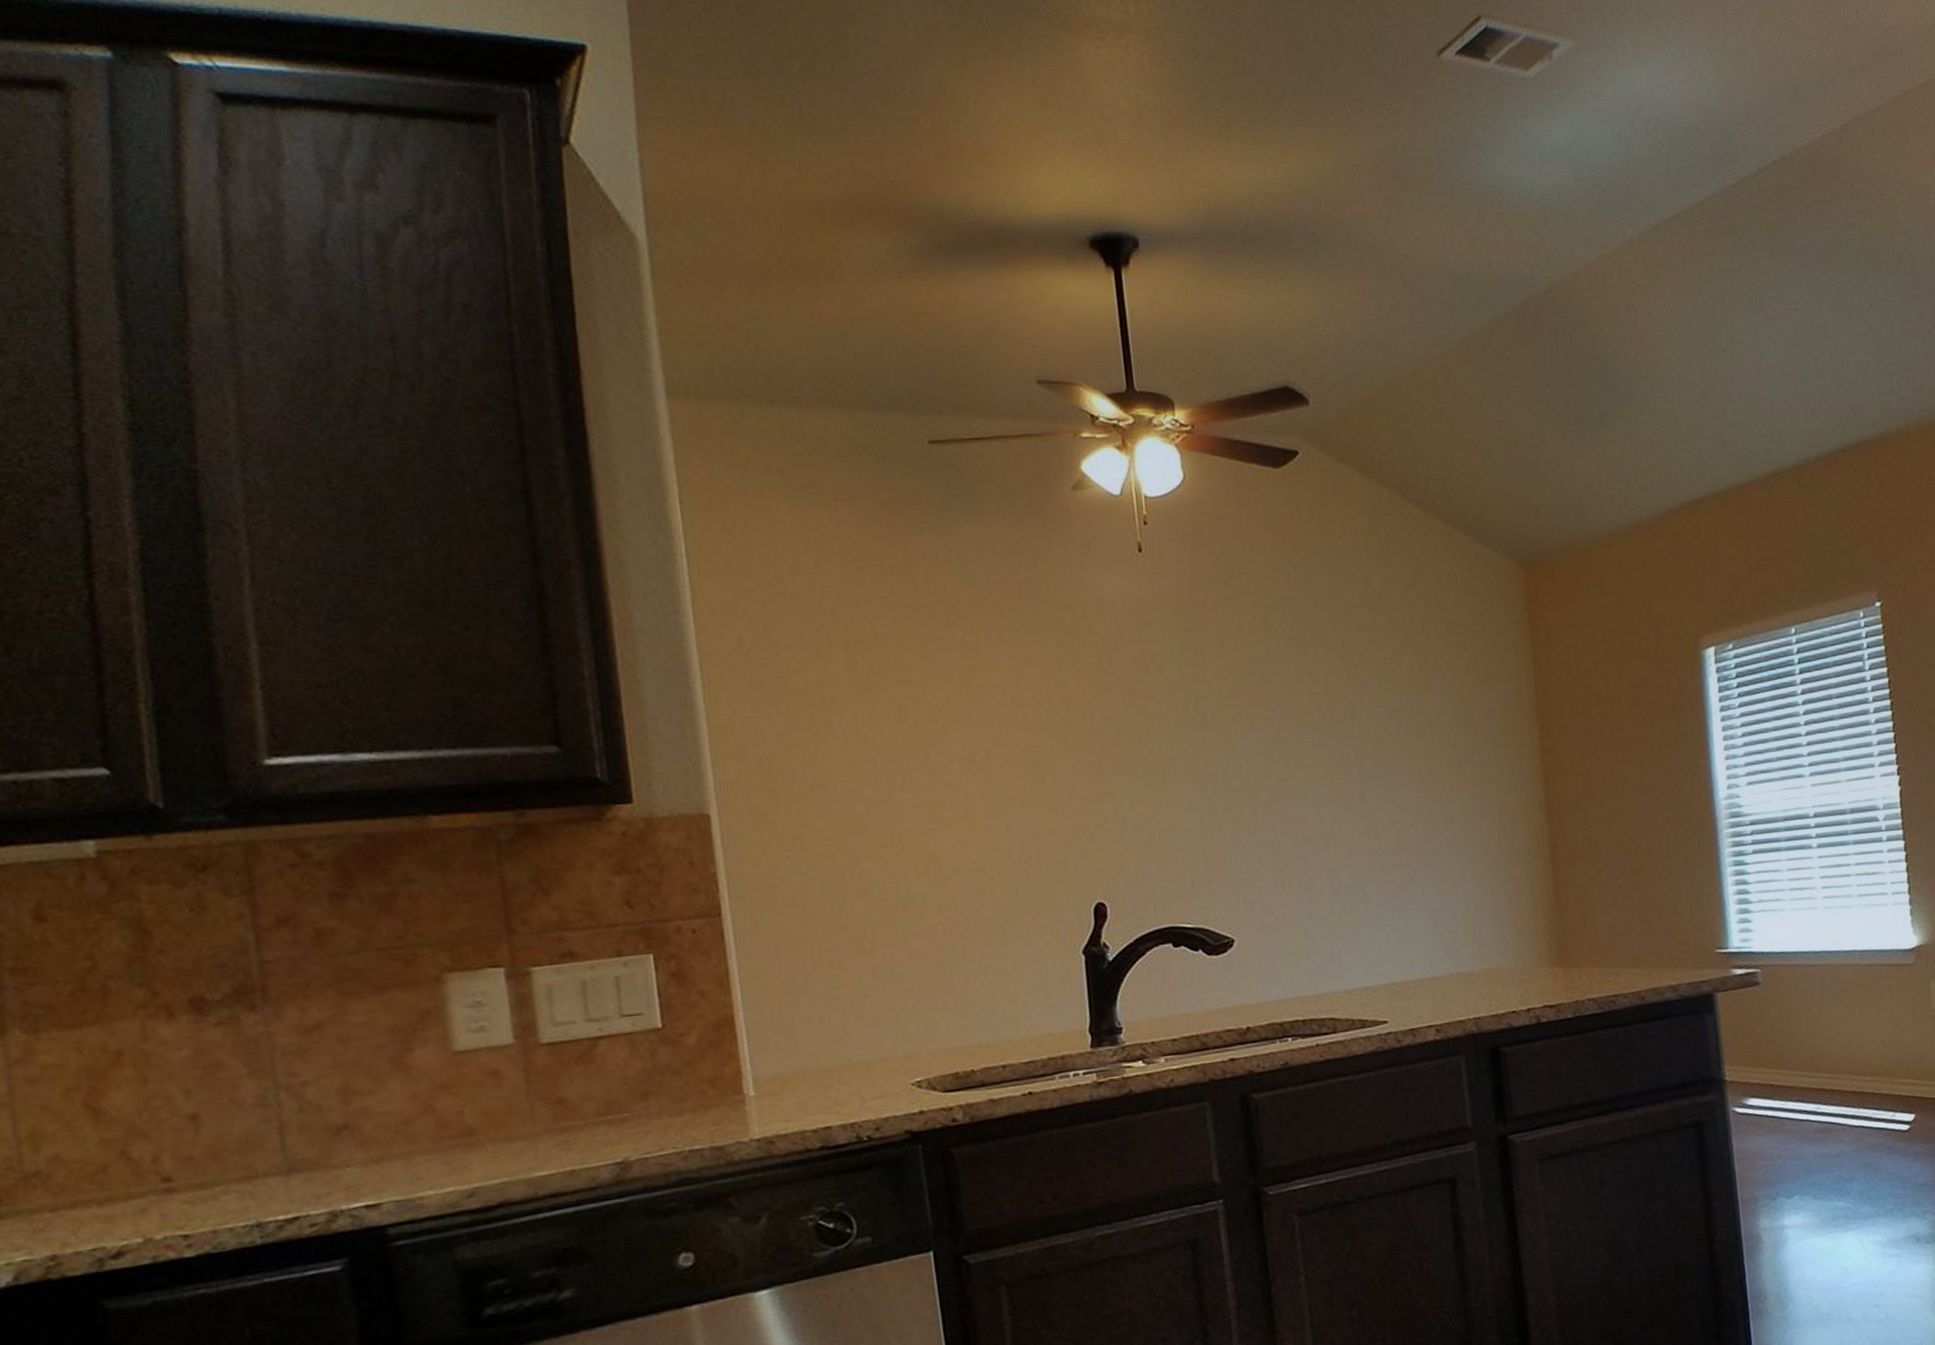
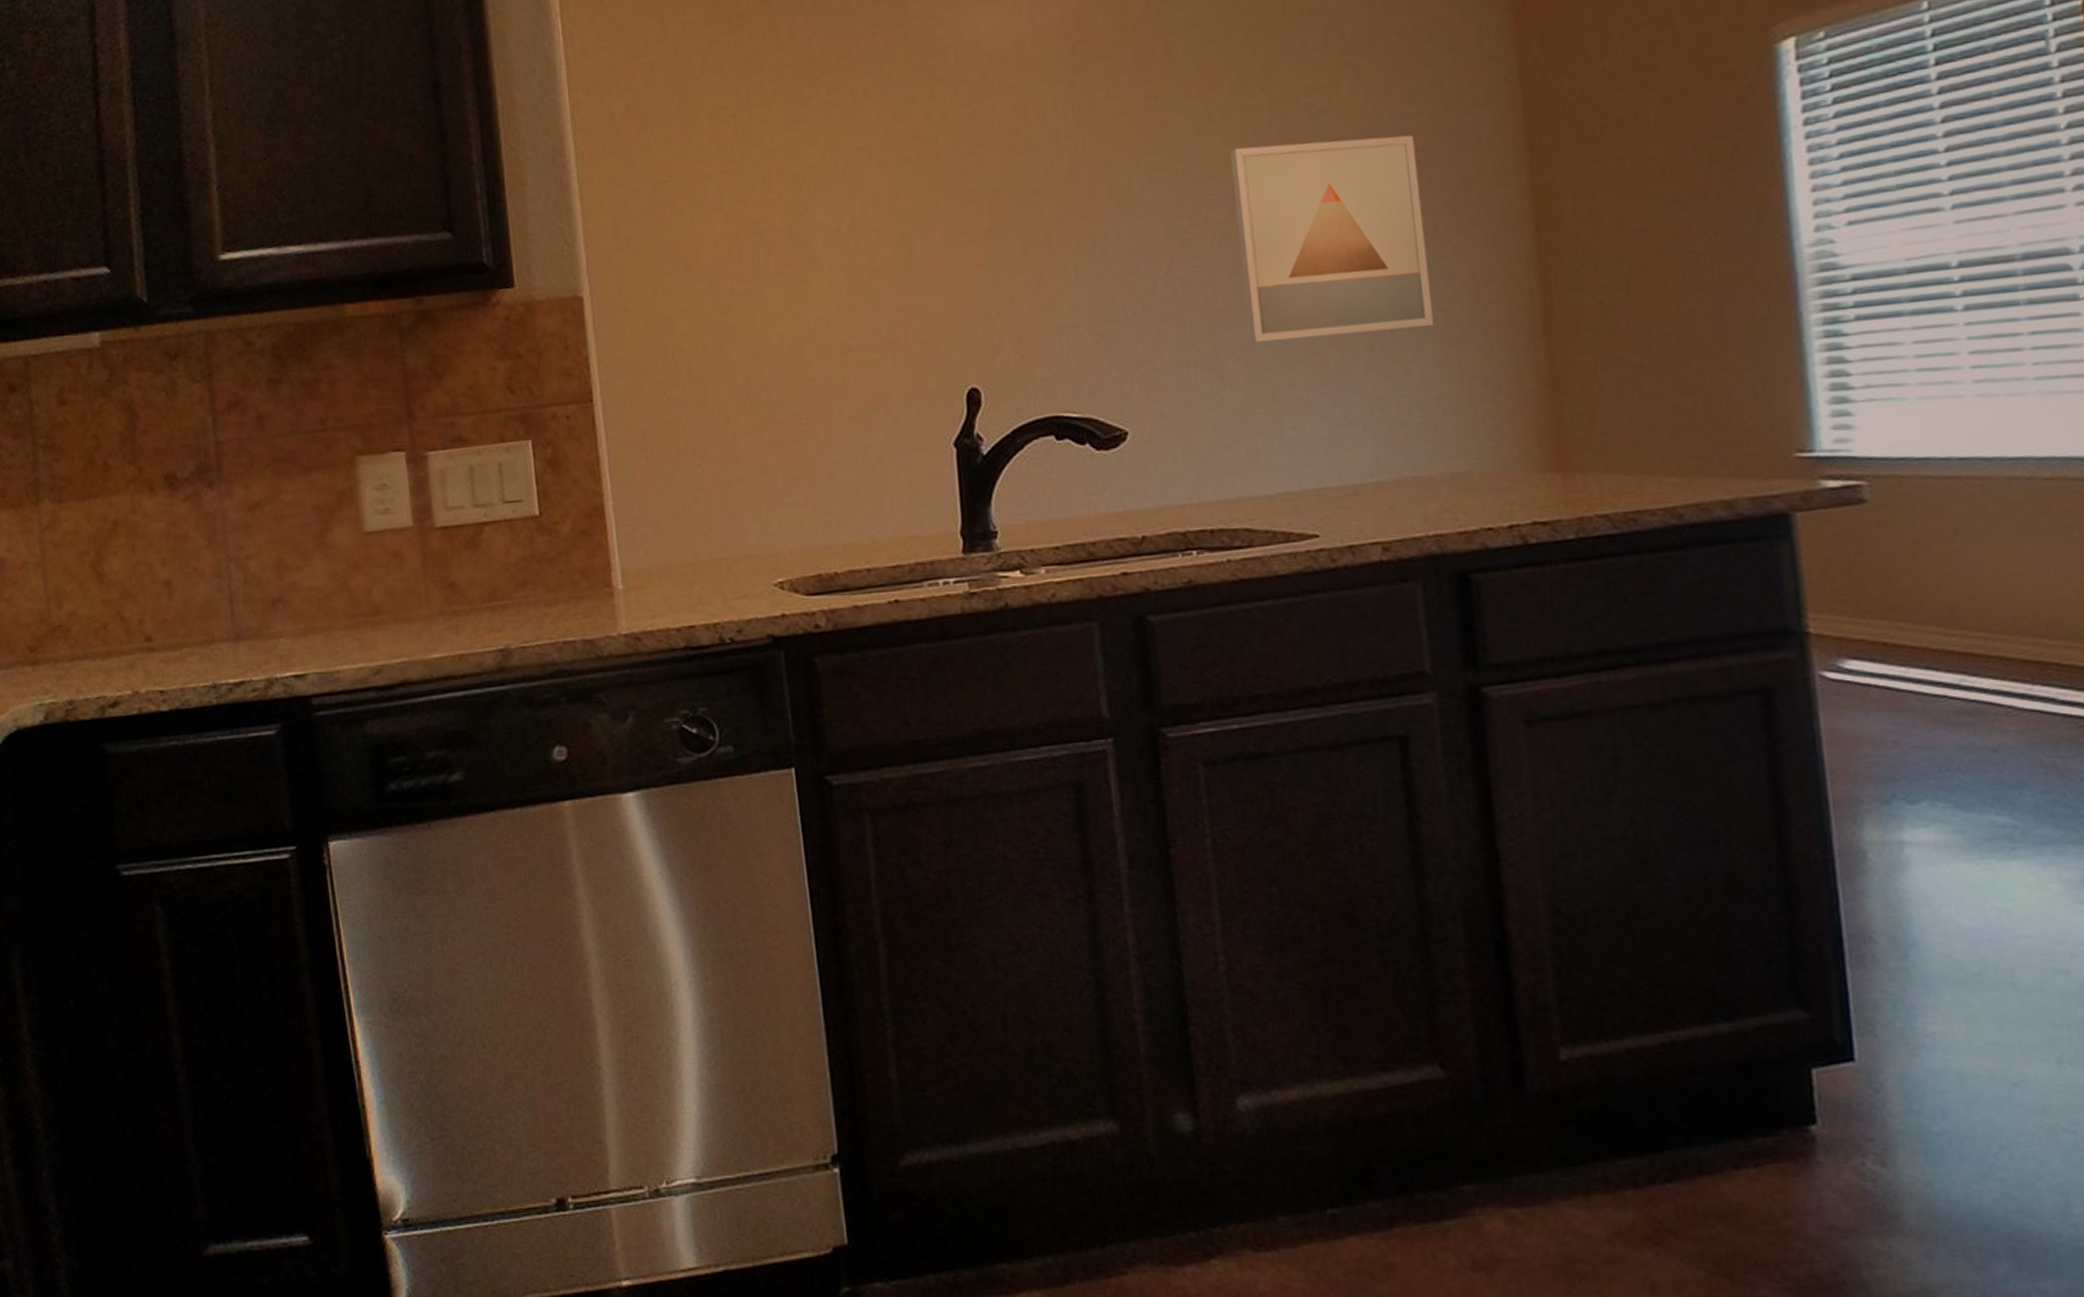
wall art: none [1317,702,1473,866] -> present [1230,135,1435,344]

